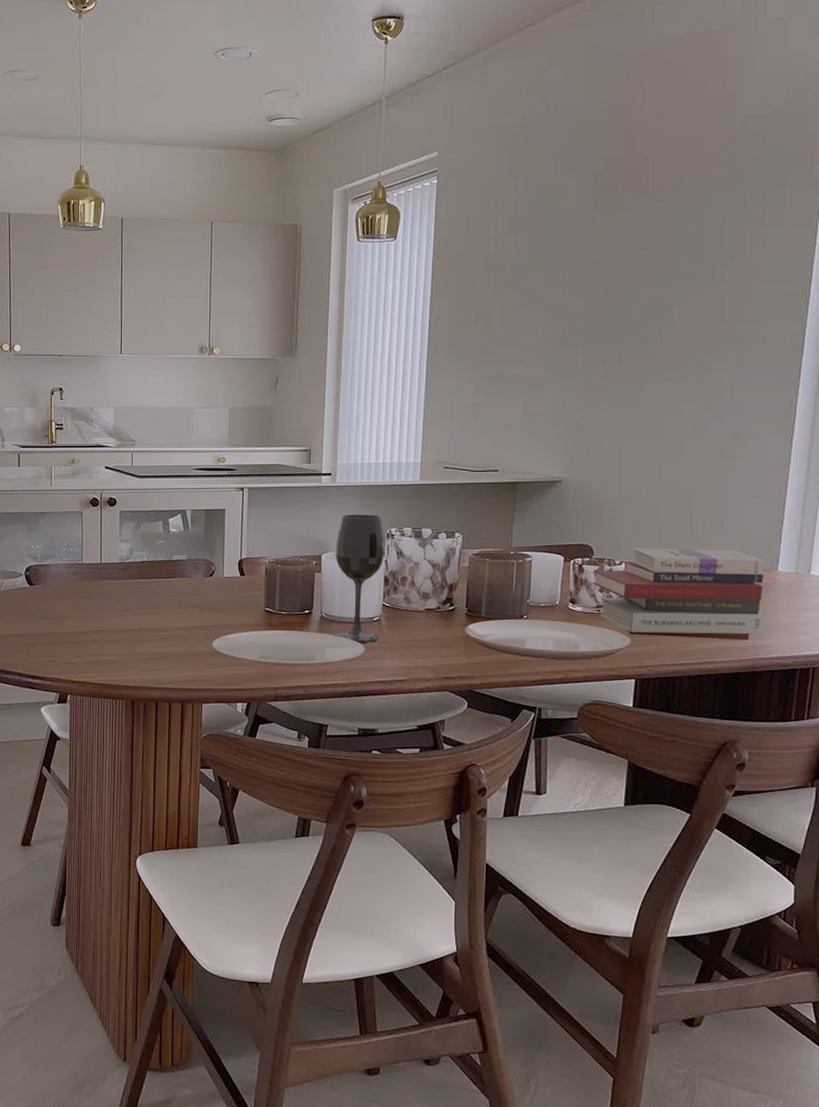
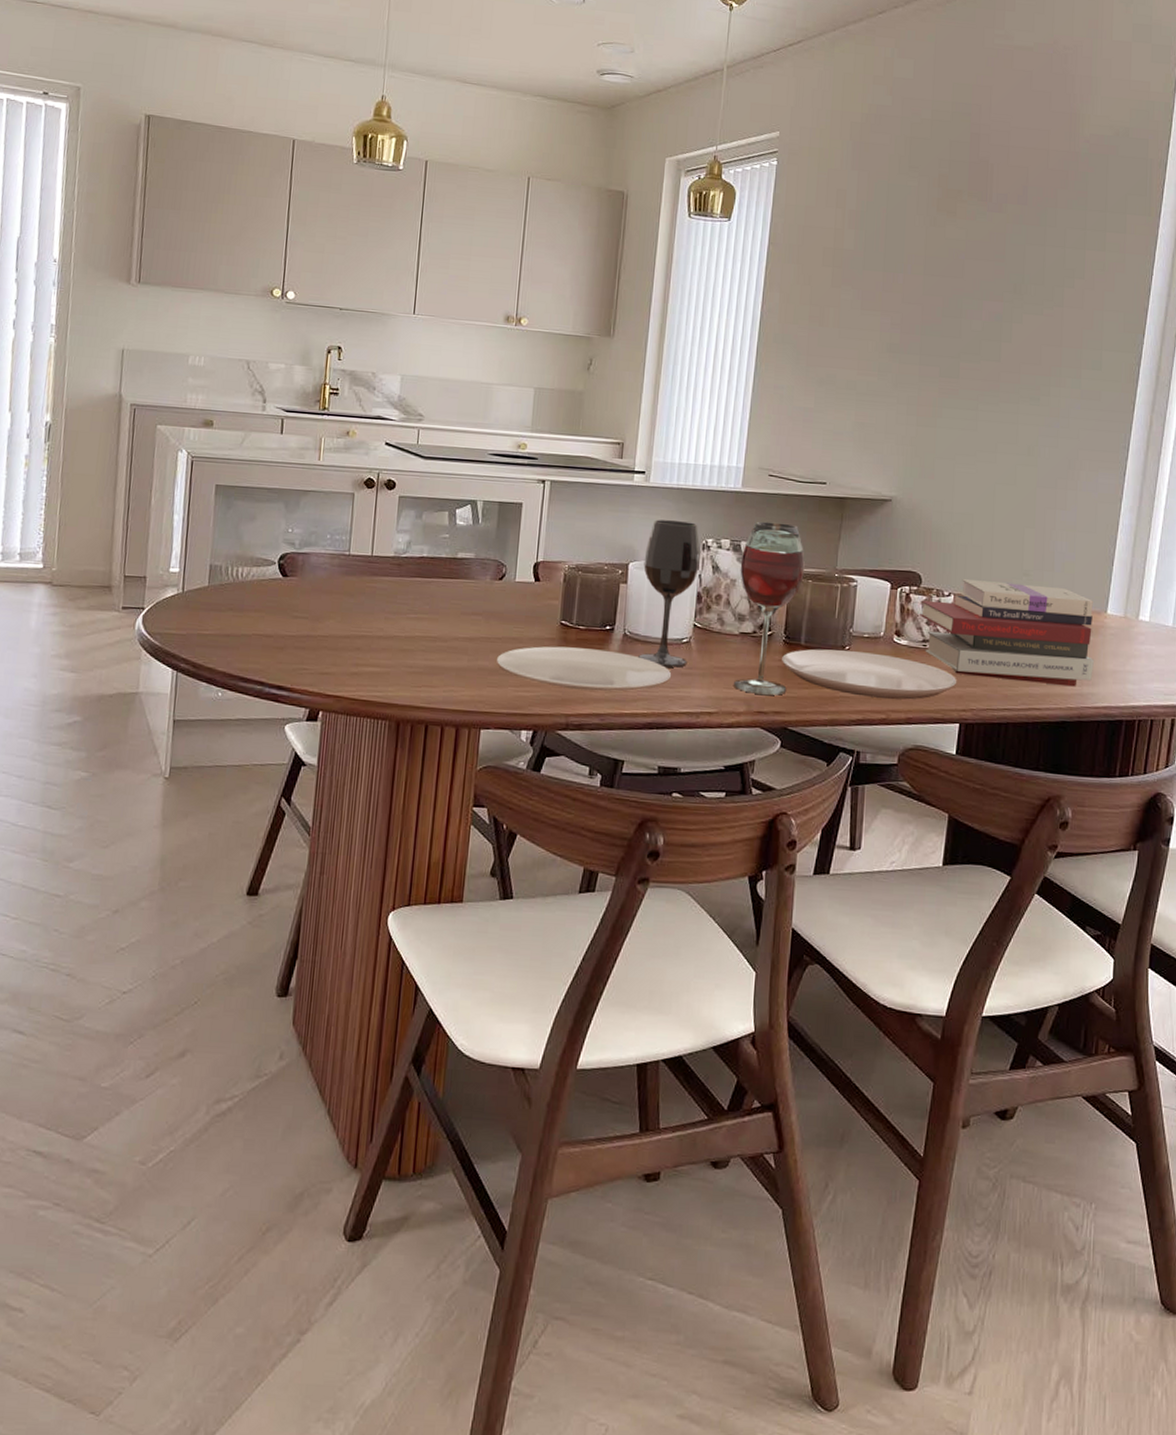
wineglass: none [422,509,482,662] -> present [734,521,805,696]

